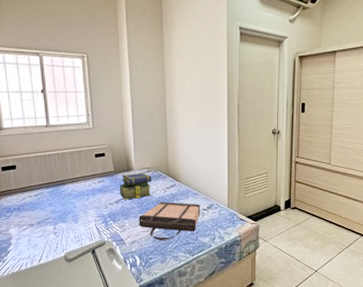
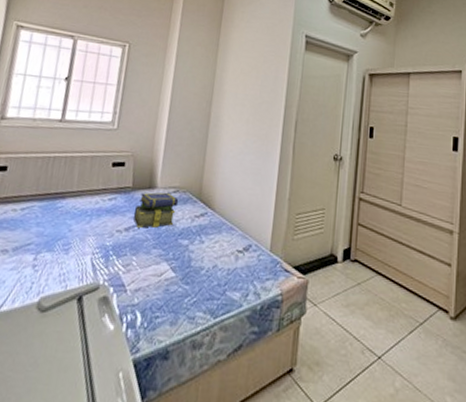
shopping bag: present [139,202,201,240] -> none [150,235,235,291]

